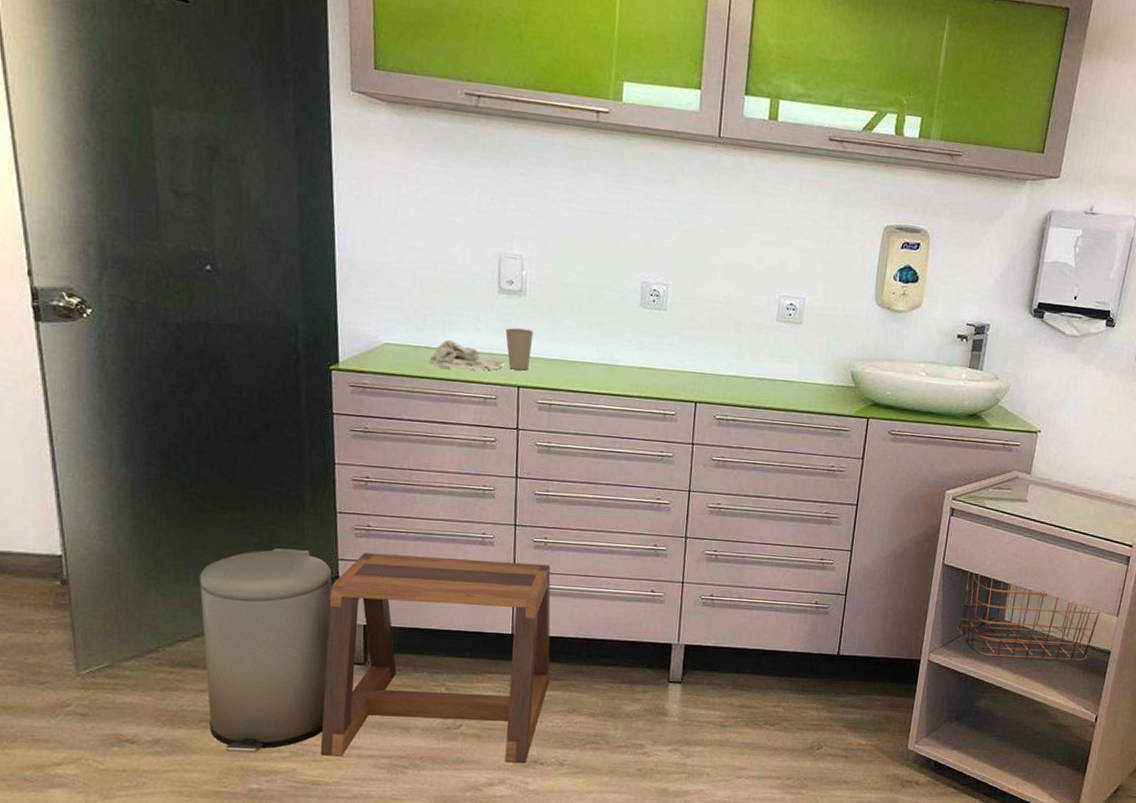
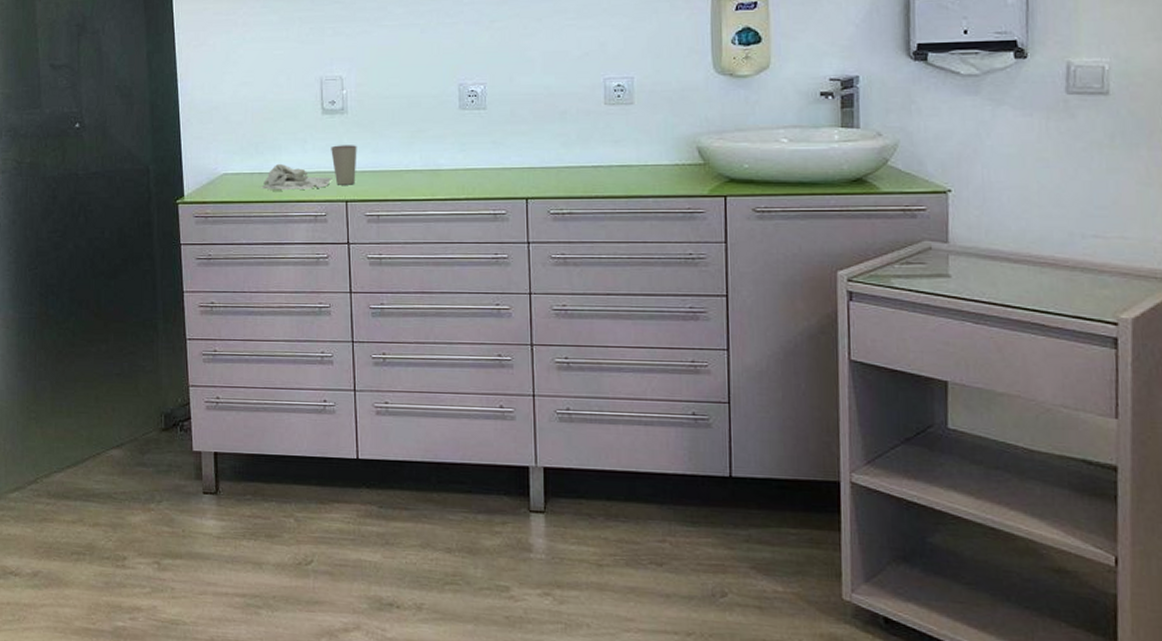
pedal bin: present [199,548,332,754] -> none [70,377,185,589]
stool: present [320,552,551,763] -> none [178,378,399,605]
basket: present [954,571,1103,661] -> none [879,367,1092,481]

